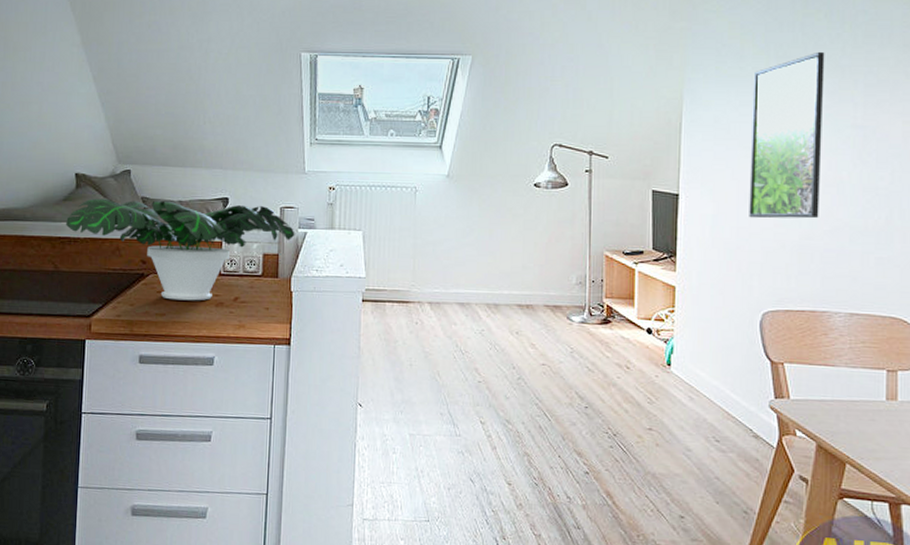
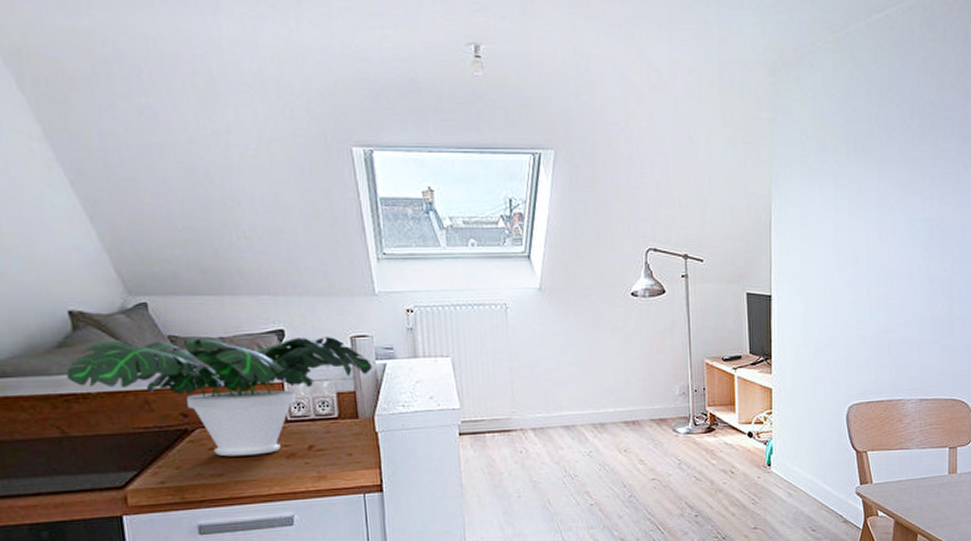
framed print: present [749,51,825,219] -> none [834,143,897,316]

